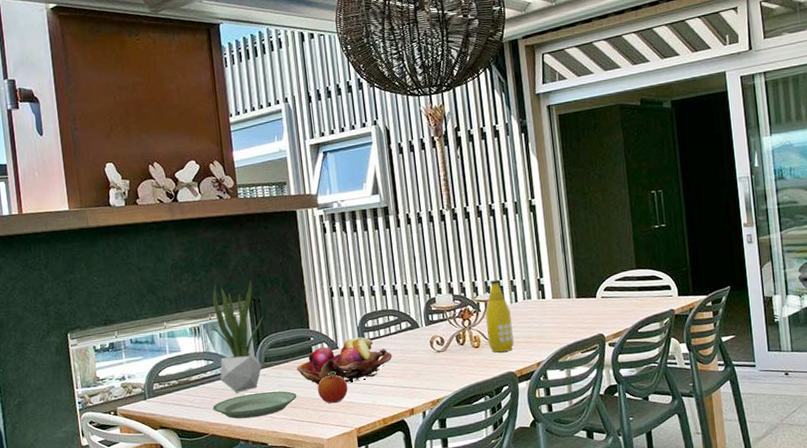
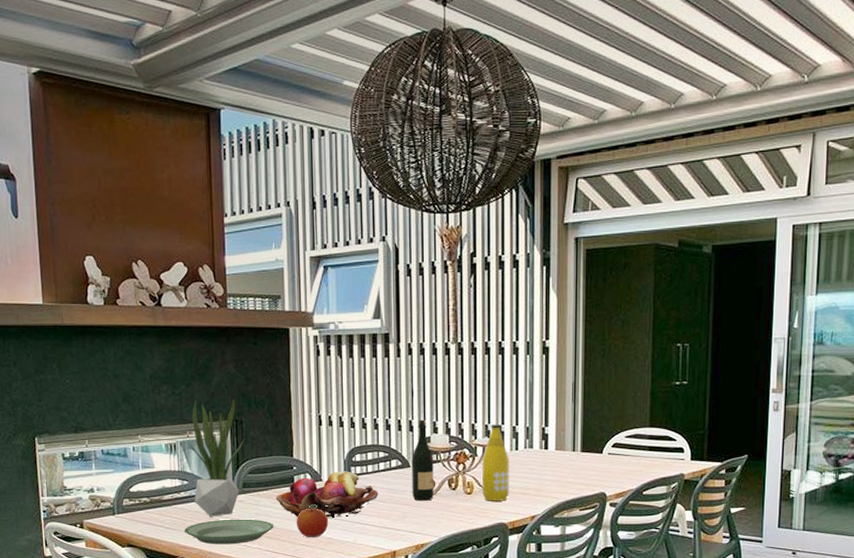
wine bottle: none [420,282,444,359] -> present [412,419,434,501]

